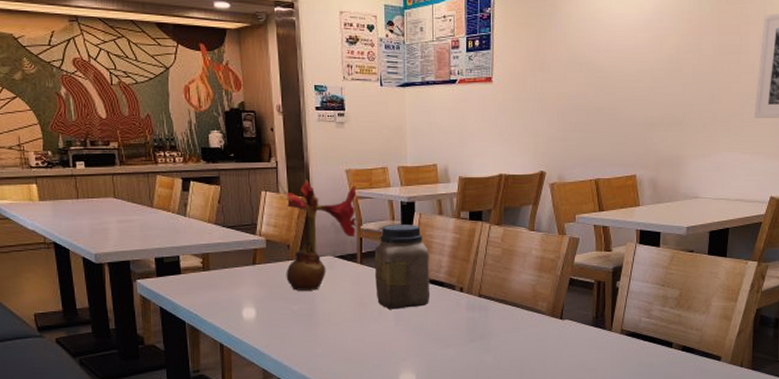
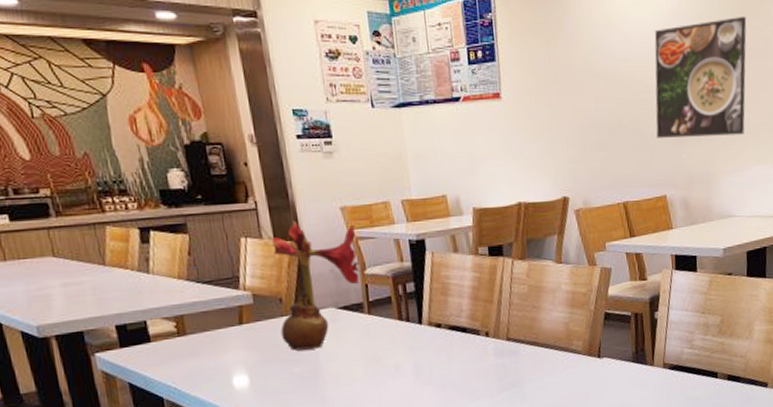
jar: present [374,225,430,310] -> none [384,265,453,363]
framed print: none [631,14,725,123] -> present [654,16,747,138]

